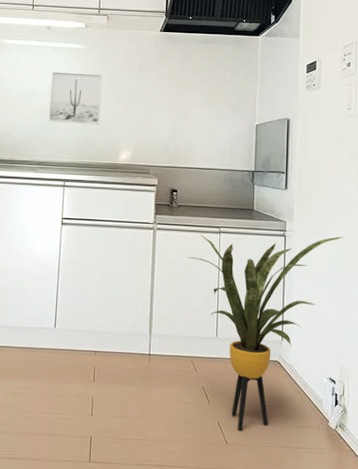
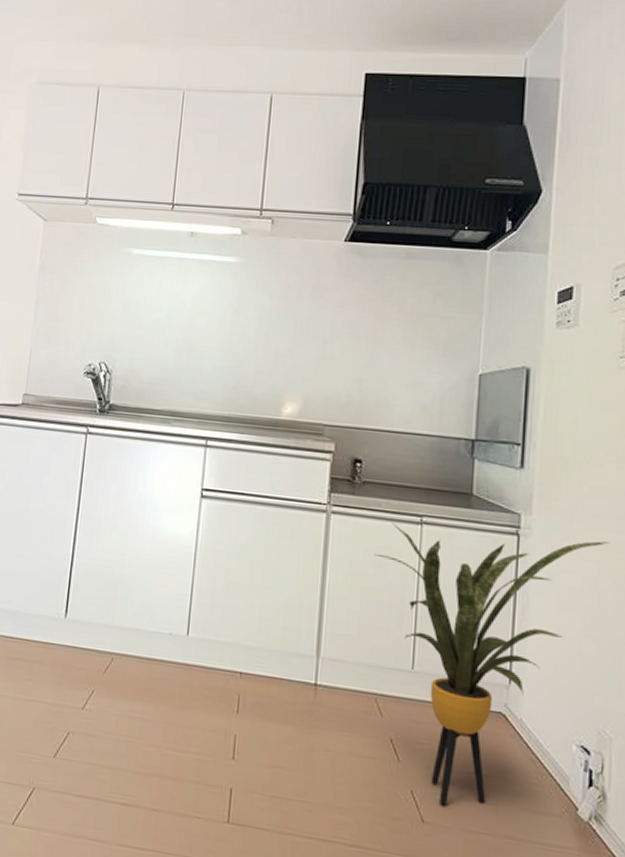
wall art: present [48,70,102,125] -> none [187,291,263,366]

